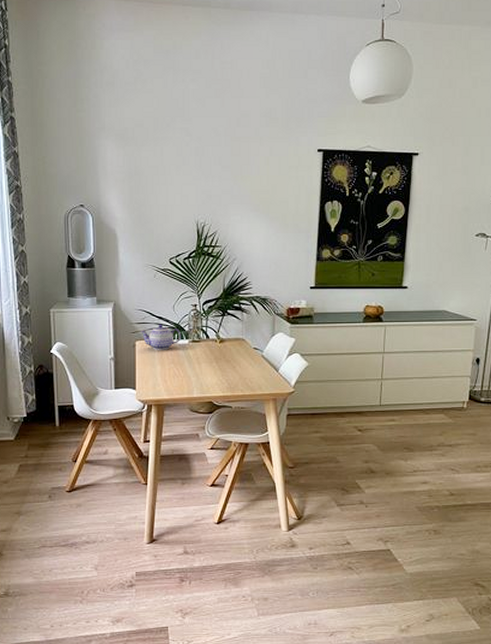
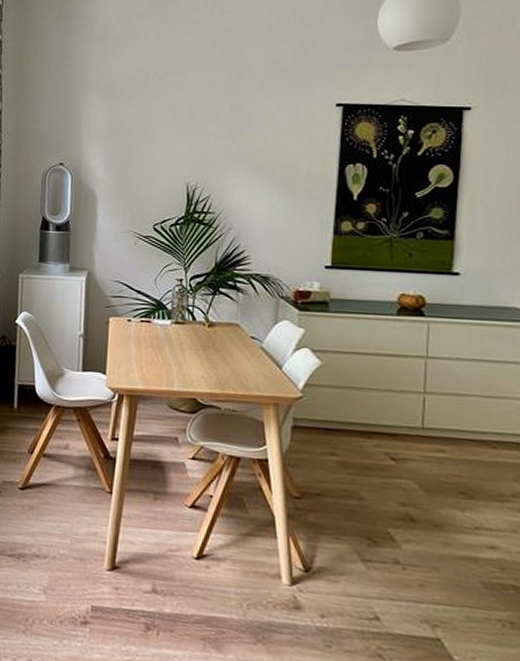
teapot: present [140,324,182,350] -> none [115,299,163,331]

